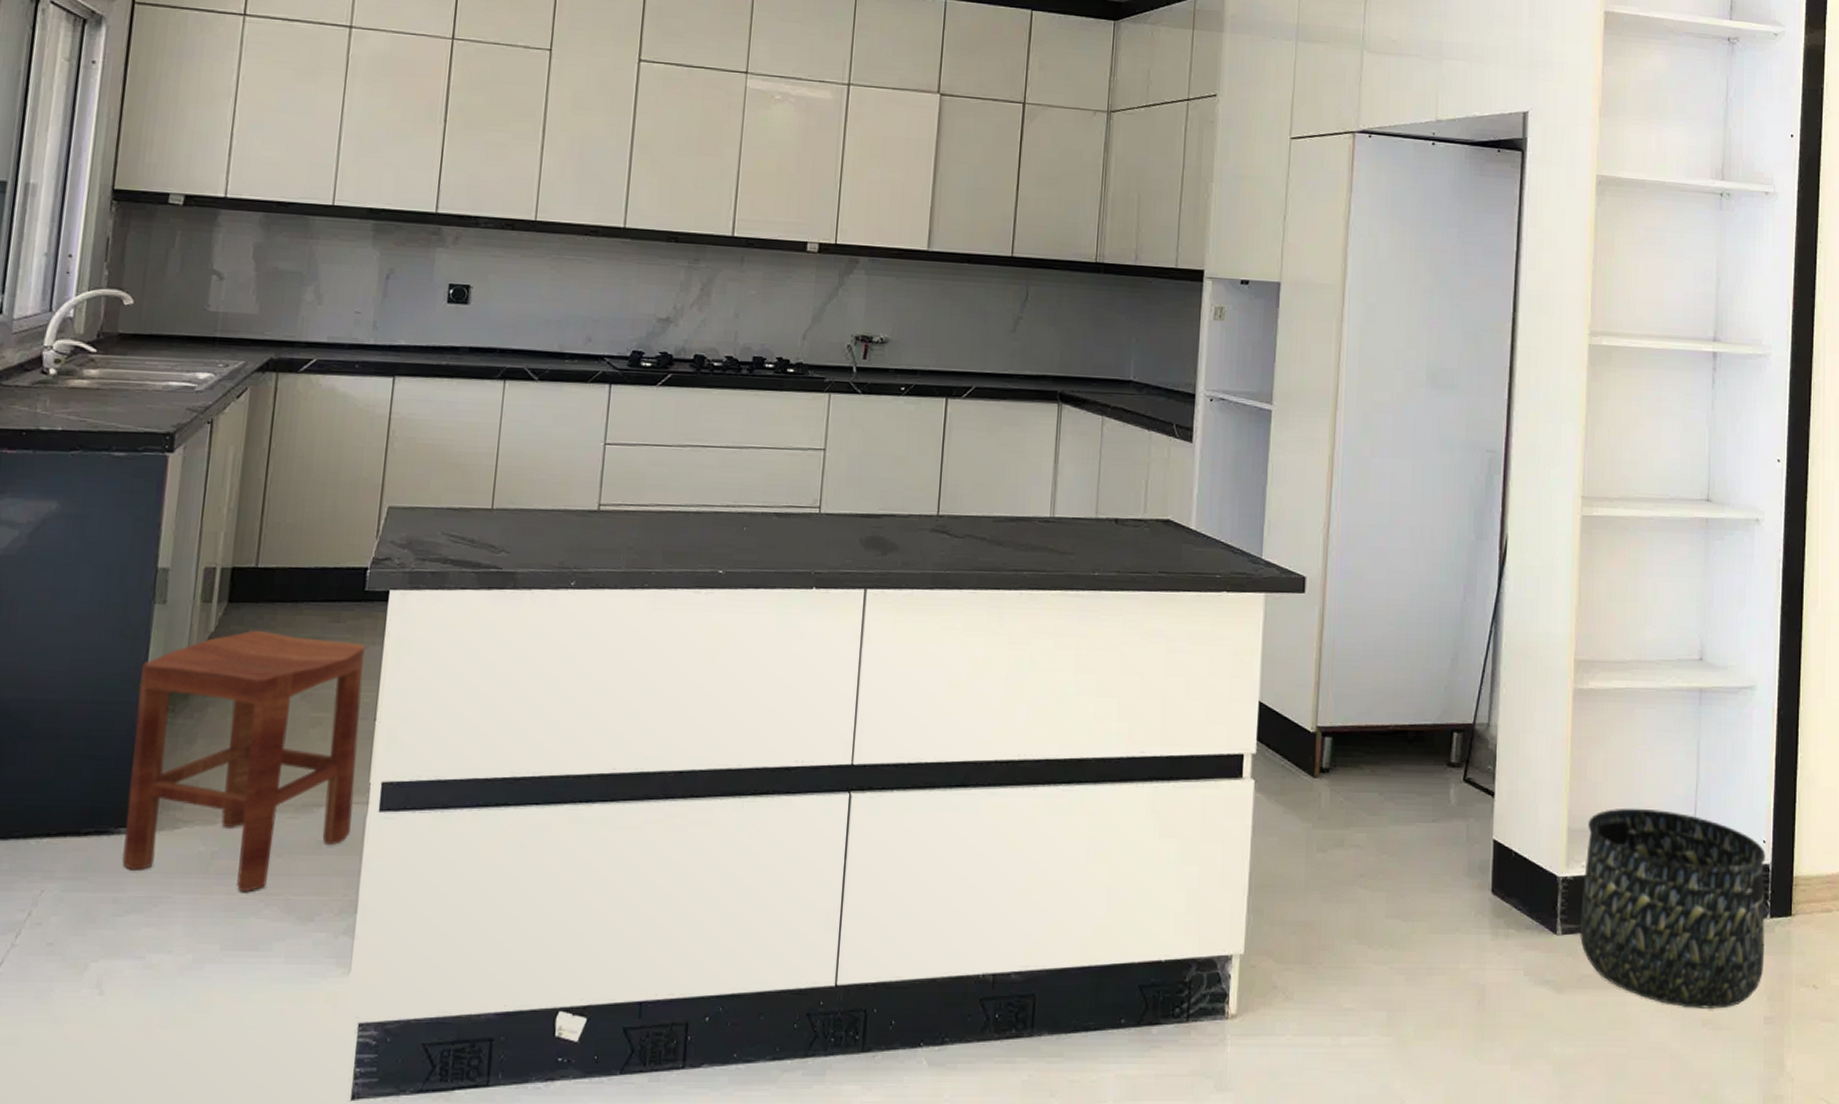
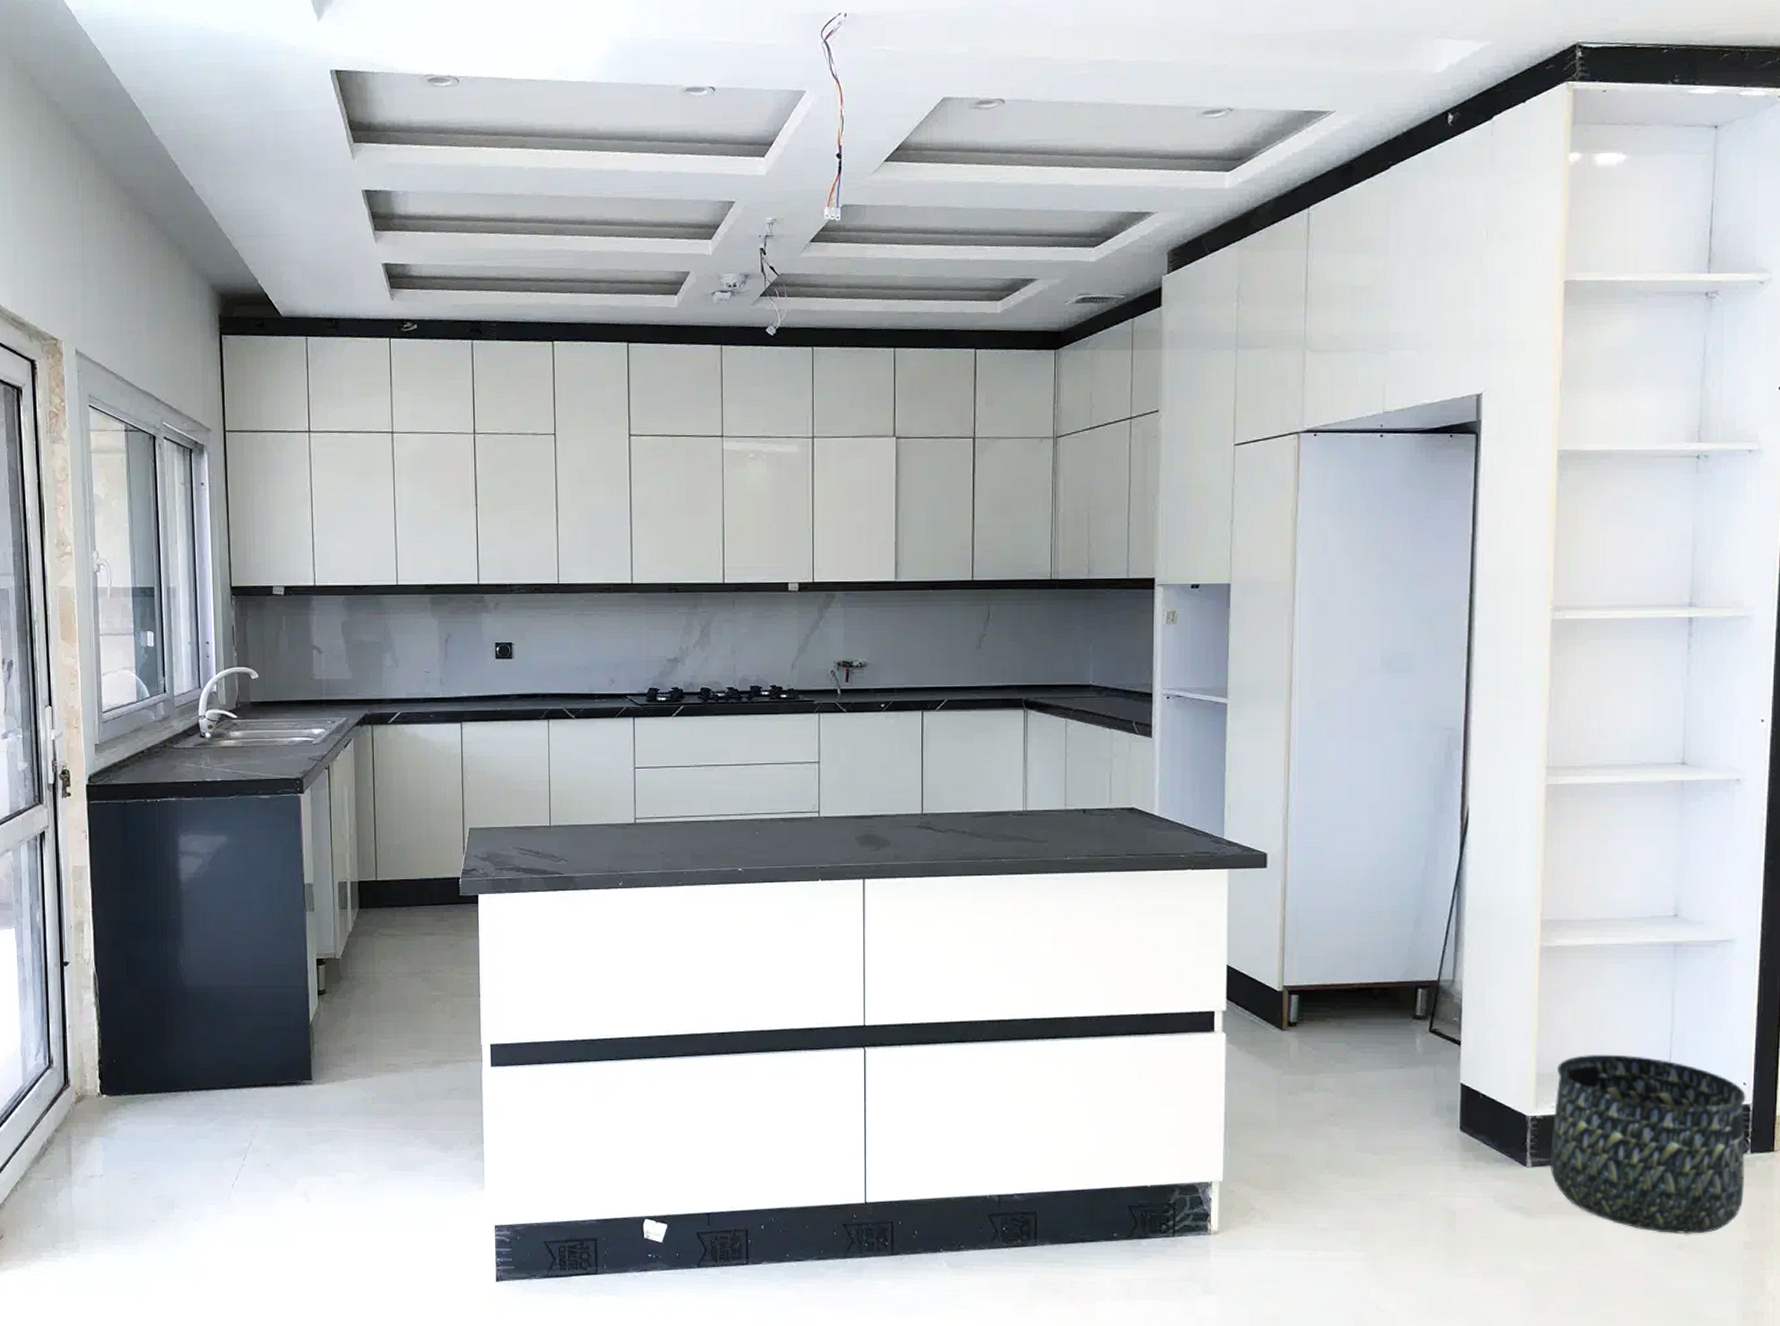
stool: present [121,630,366,893] -> none [303,929,472,1128]

